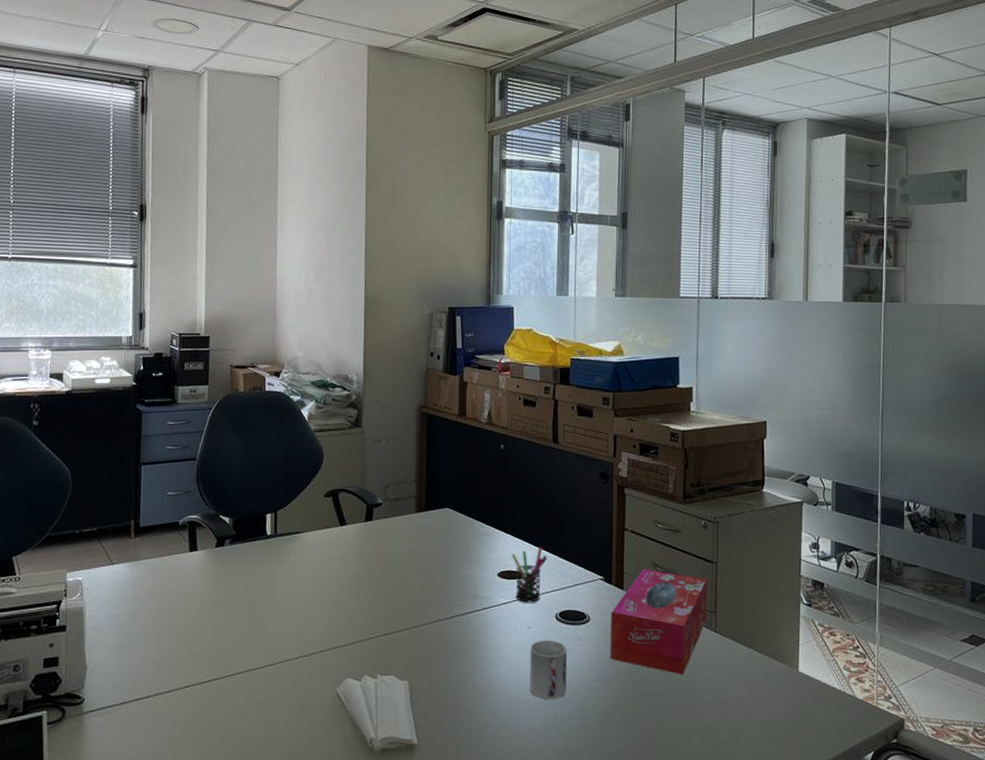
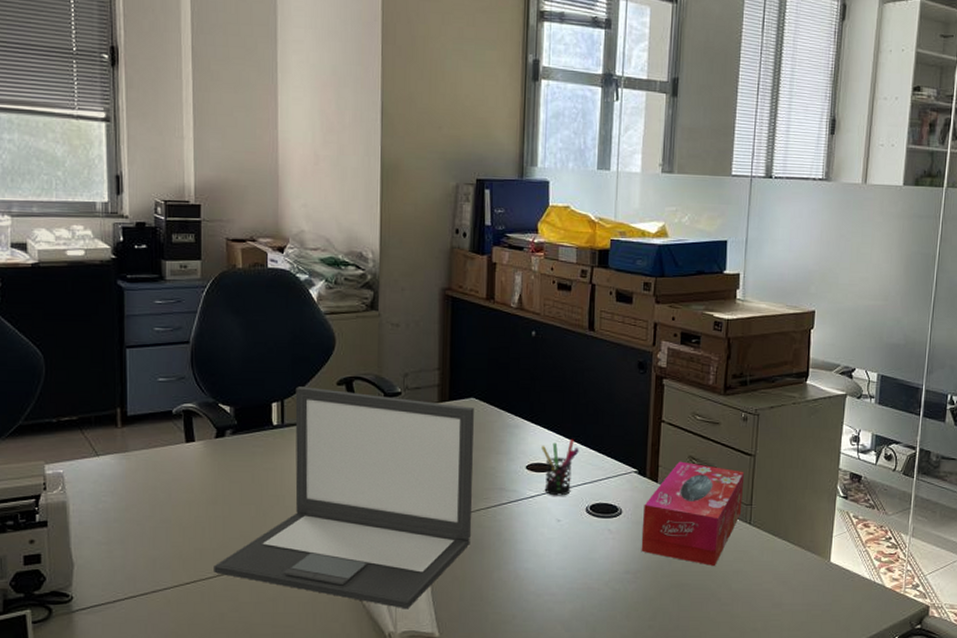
laptop: none [210,499,449,715] -> present [214,386,474,609]
cup: present [530,640,567,700] -> none [557,533,597,592]

